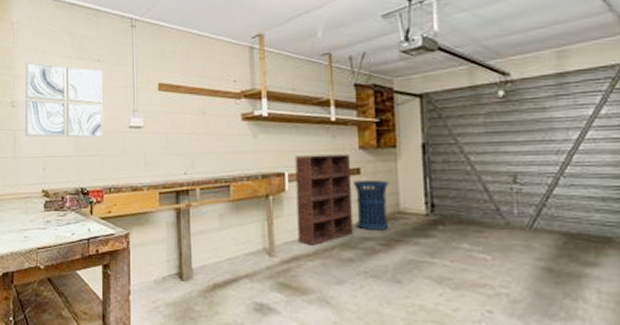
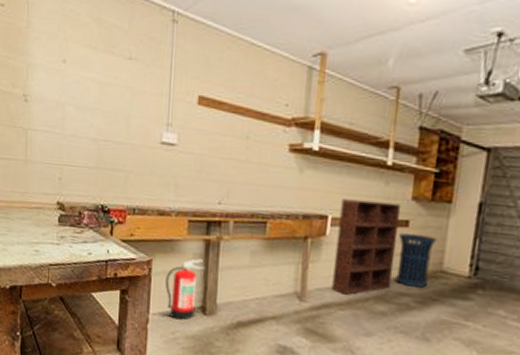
wall art: present [25,61,103,138] -> none [39,47,134,151]
fire extinguisher: none [143,227,177,288] -> present [165,259,204,320]

